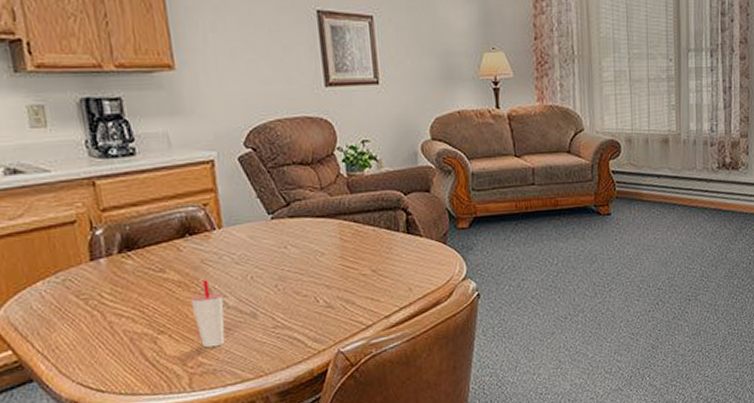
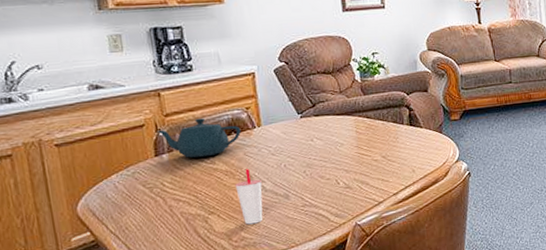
teapot: none [91,215,198,264] -> present [156,118,241,158]

